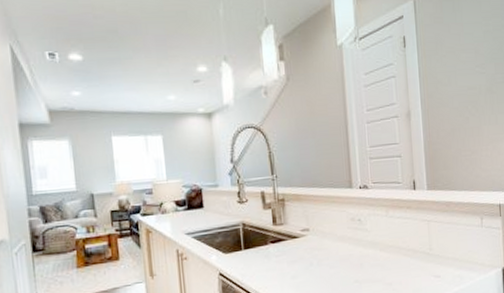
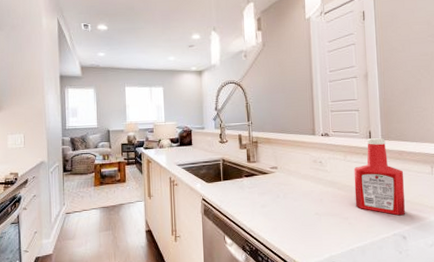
ketchup bottle: none [397,188,454,276] -> present [353,138,405,216]

